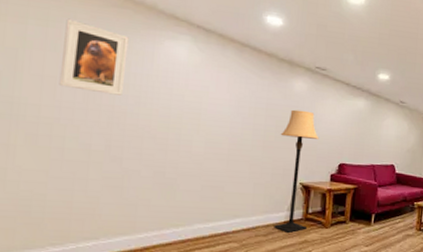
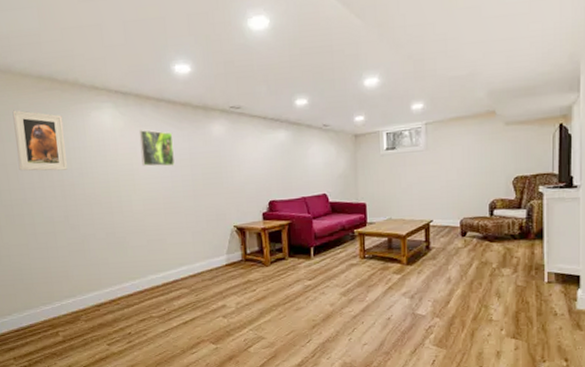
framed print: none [212,70,252,113] -> present [139,130,175,167]
lamp: present [274,109,319,234] -> none [207,153,248,276]

